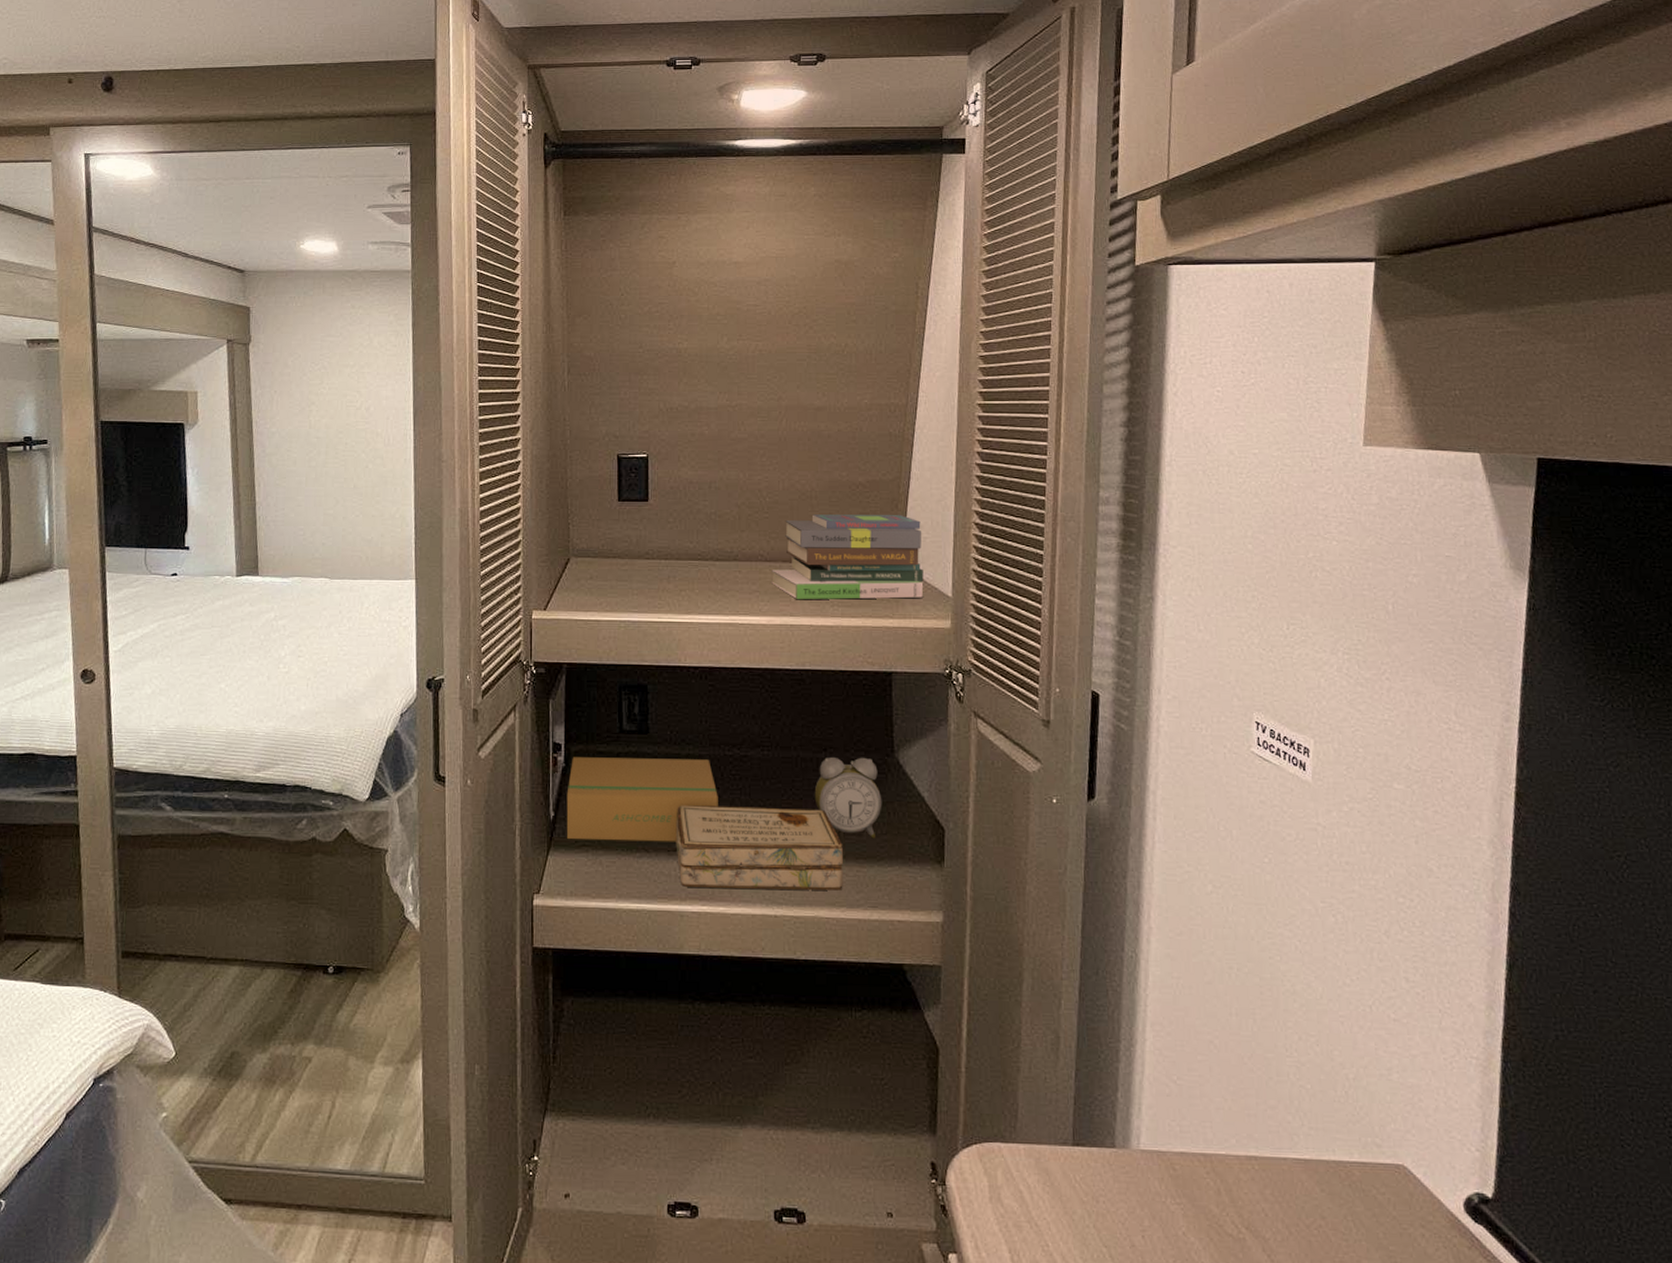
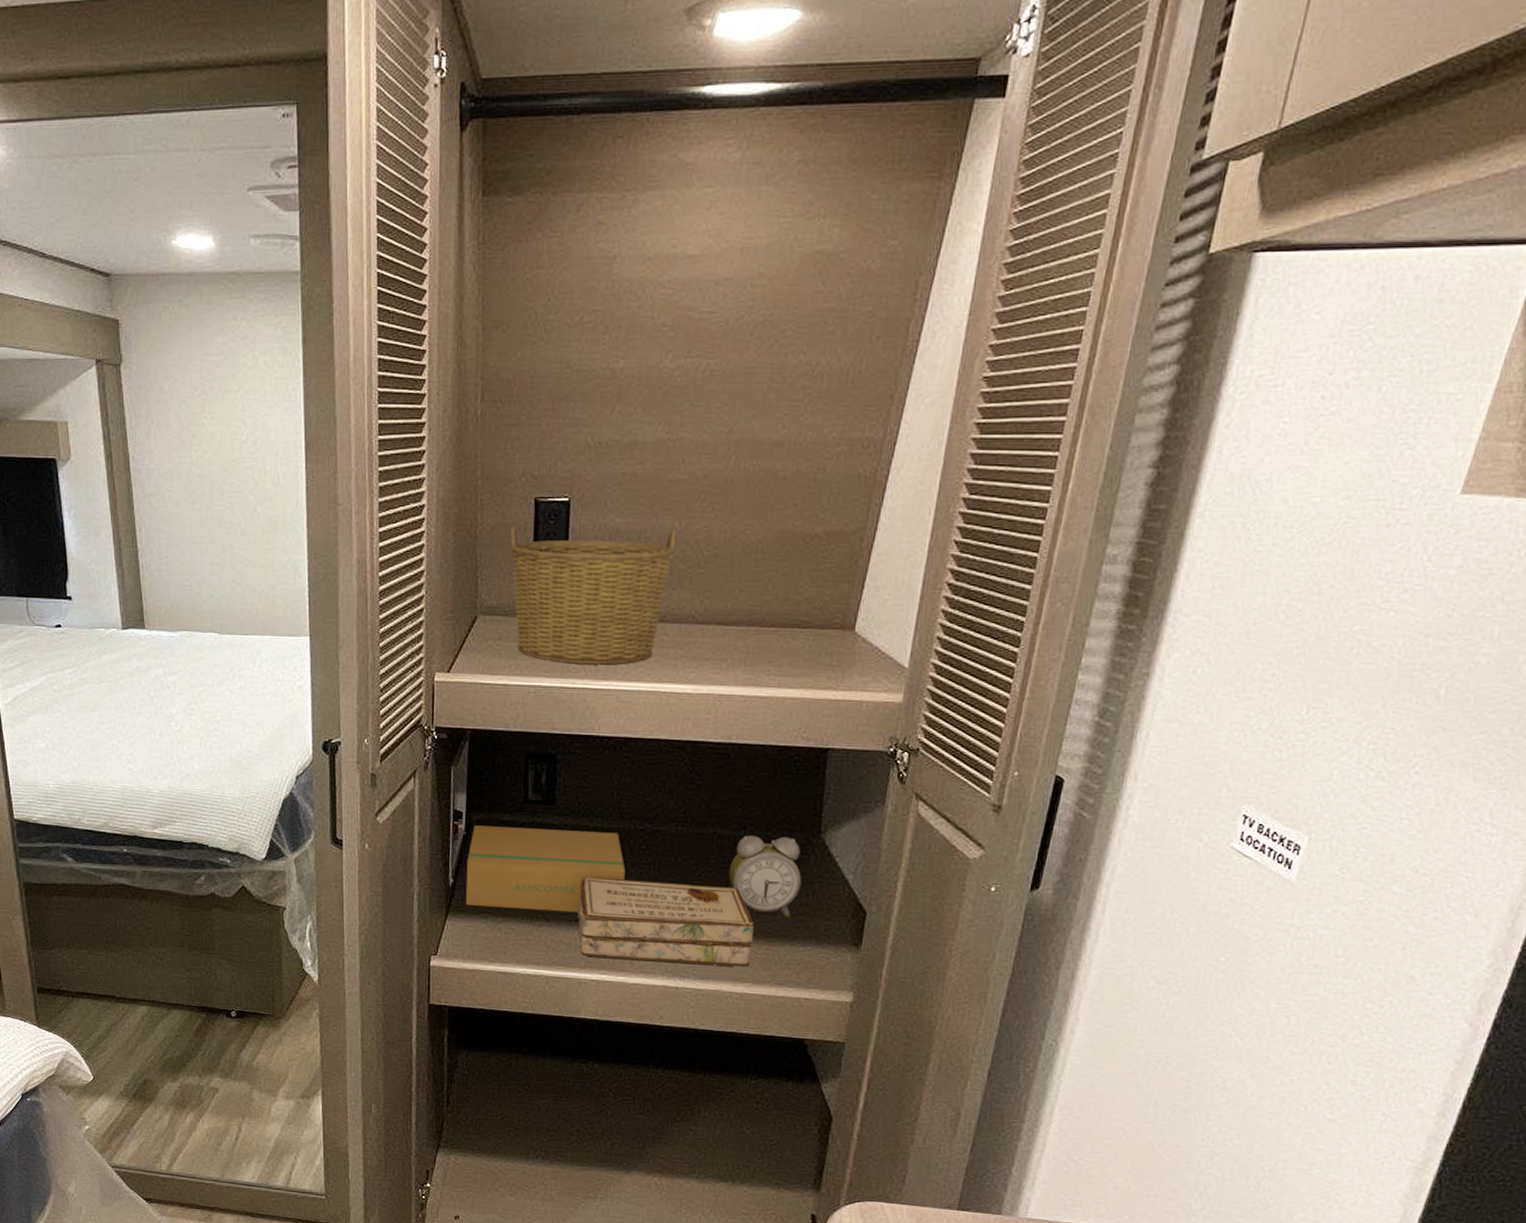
basket: none [596,479,742,600] -> present [509,527,677,665]
books: present [771,514,924,600] -> none [702,571,883,669]

